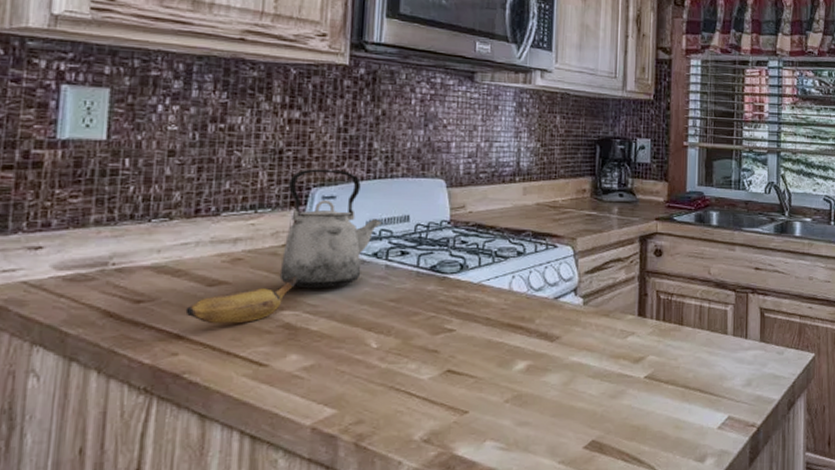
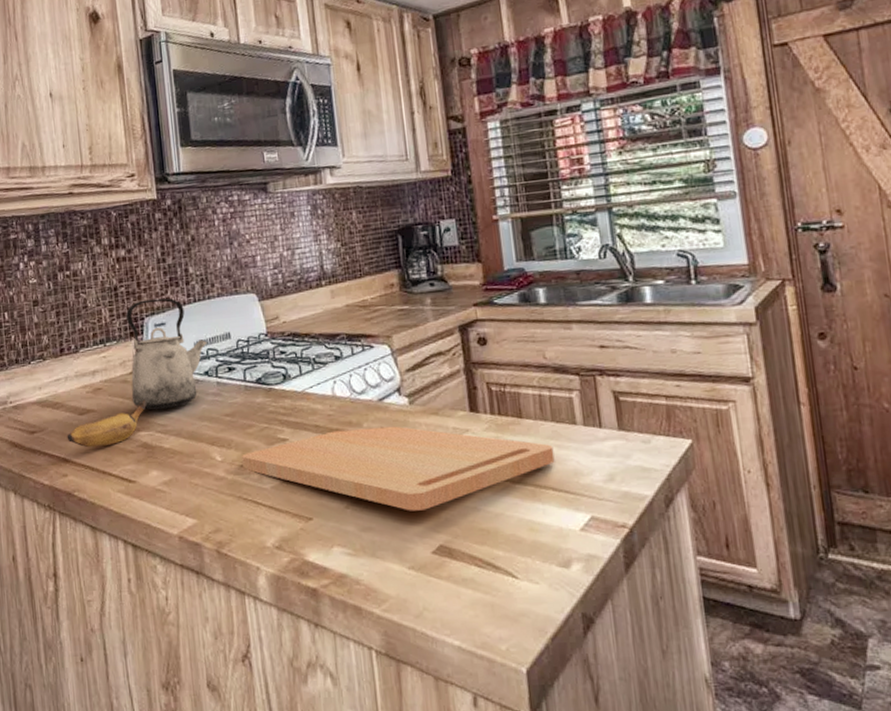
cutting board: none [401,324,705,407] -> present [242,426,555,511]

